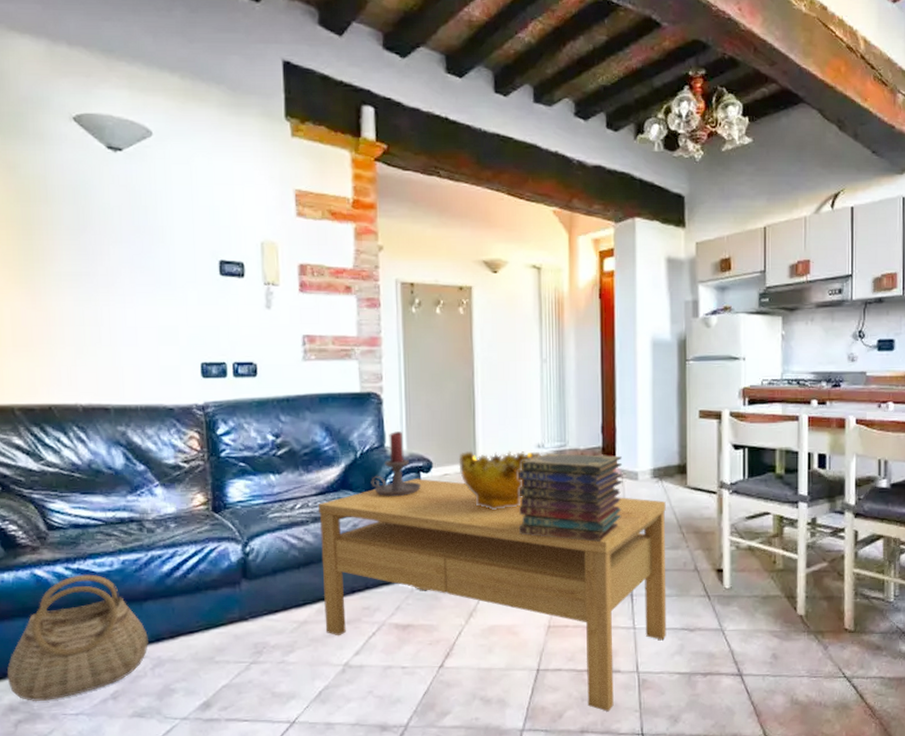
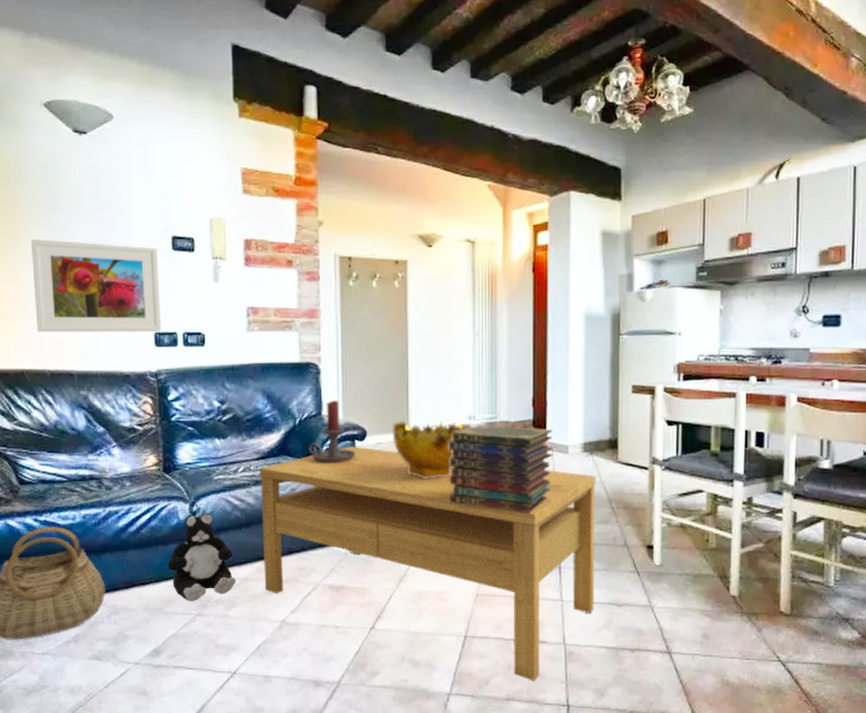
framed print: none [59,262,209,364] -> present [31,238,162,333]
plush toy: none [218,553,295,649] -> present [168,513,236,601]

